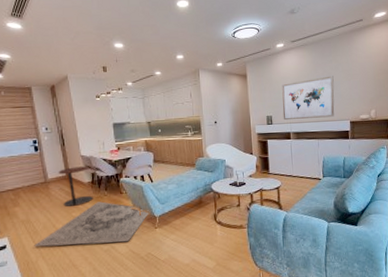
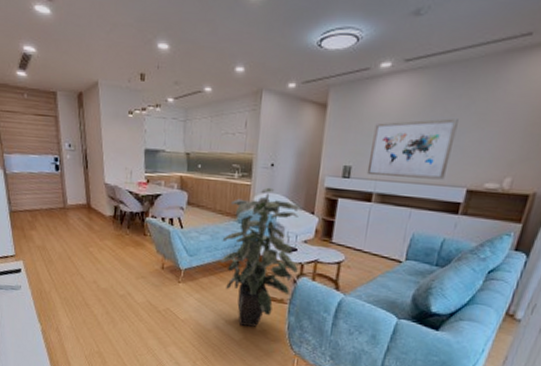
rug: present [34,201,150,247] -> none [48,240,176,292]
side table: present [58,166,93,207] -> none [78,195,113,241]
indoor plant: none [186,139,249,254] -> present [221,187,304,327]

